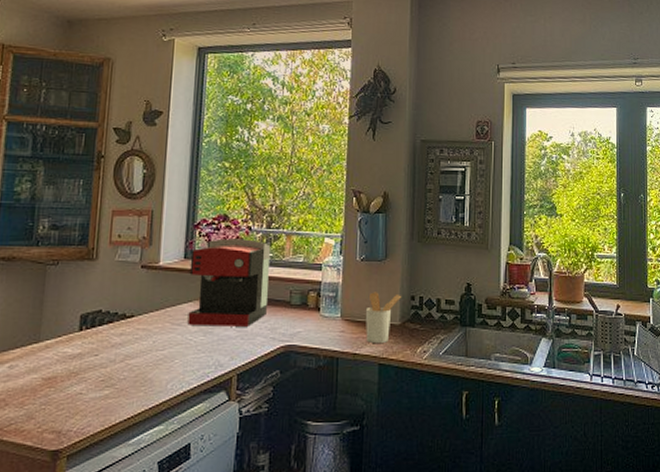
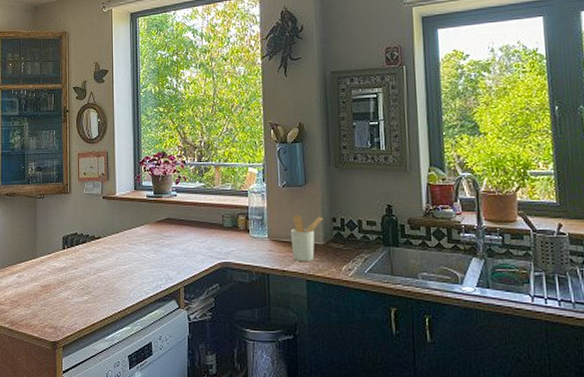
coffee maker: present [187,238,270,327] -> none [139,171,204,246]

